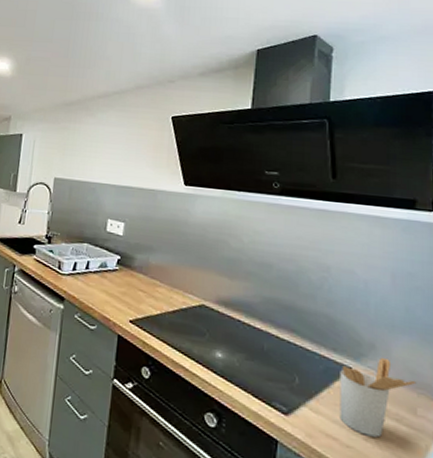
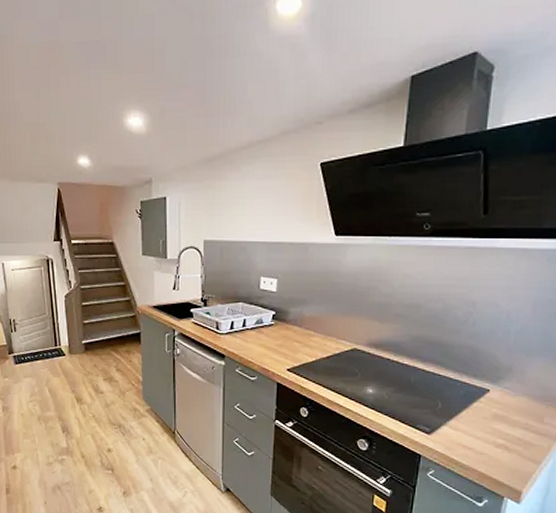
utensil holder: present [340,357,417,438] -> none [475,378,546,444]

